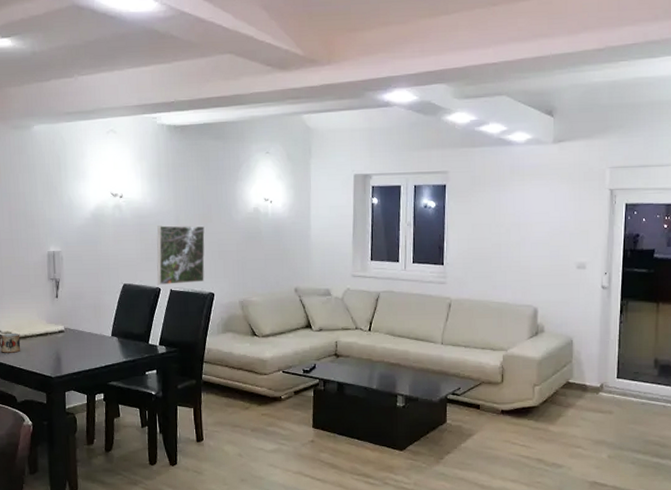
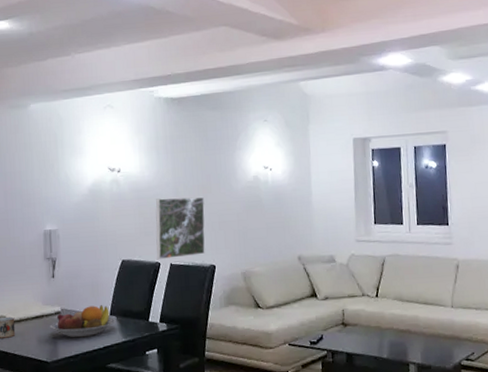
fruit bowl: none [54,326,117,356] -> present [50,305,116,338]

